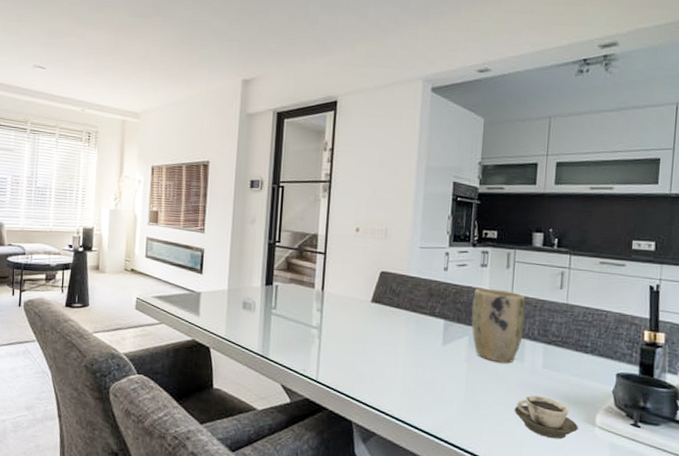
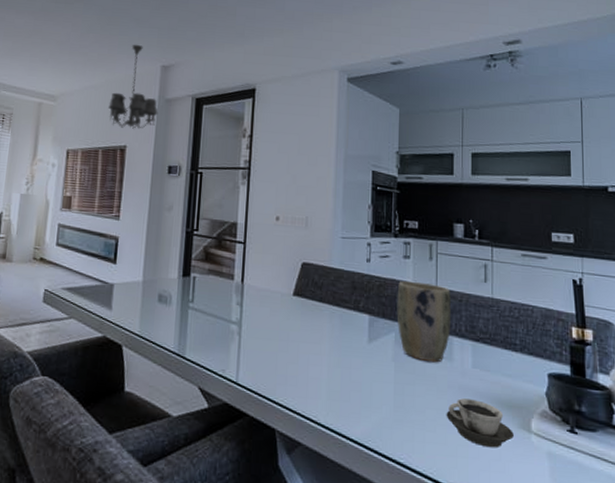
chandelier: none [190,58,240,145] -> present [108,44,158,129]

